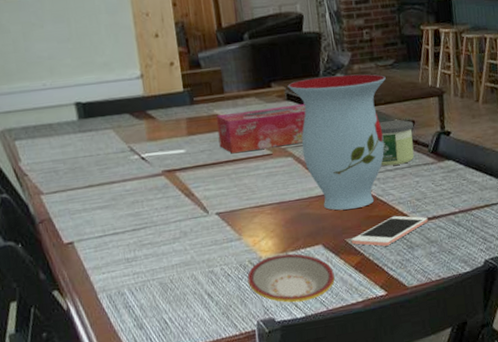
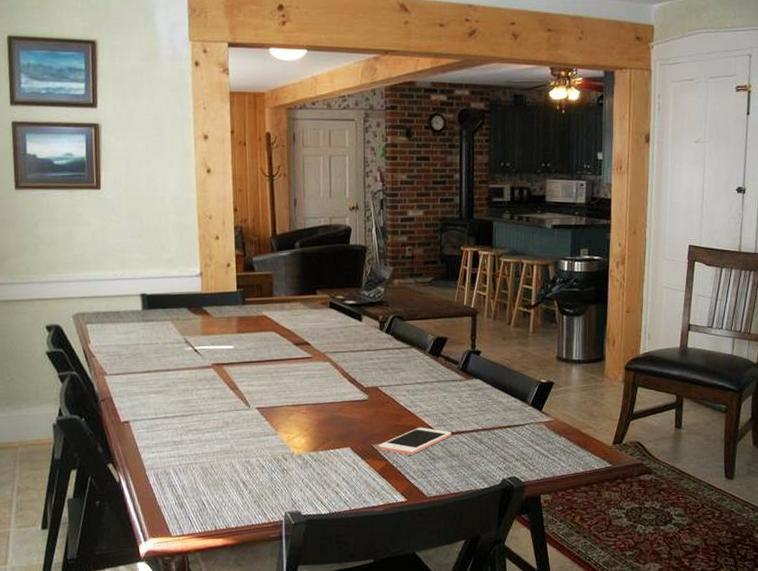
tissue box: present [215,104,306,154] -> none [263,313,346,354]
plate: present [247,253,335,303] -> none [279,452,359,499]
vase: present [288,74,386,211] -> none [331,288,423,417]
candle: present [379,120,414,166] -> none [412,336,446,379]

